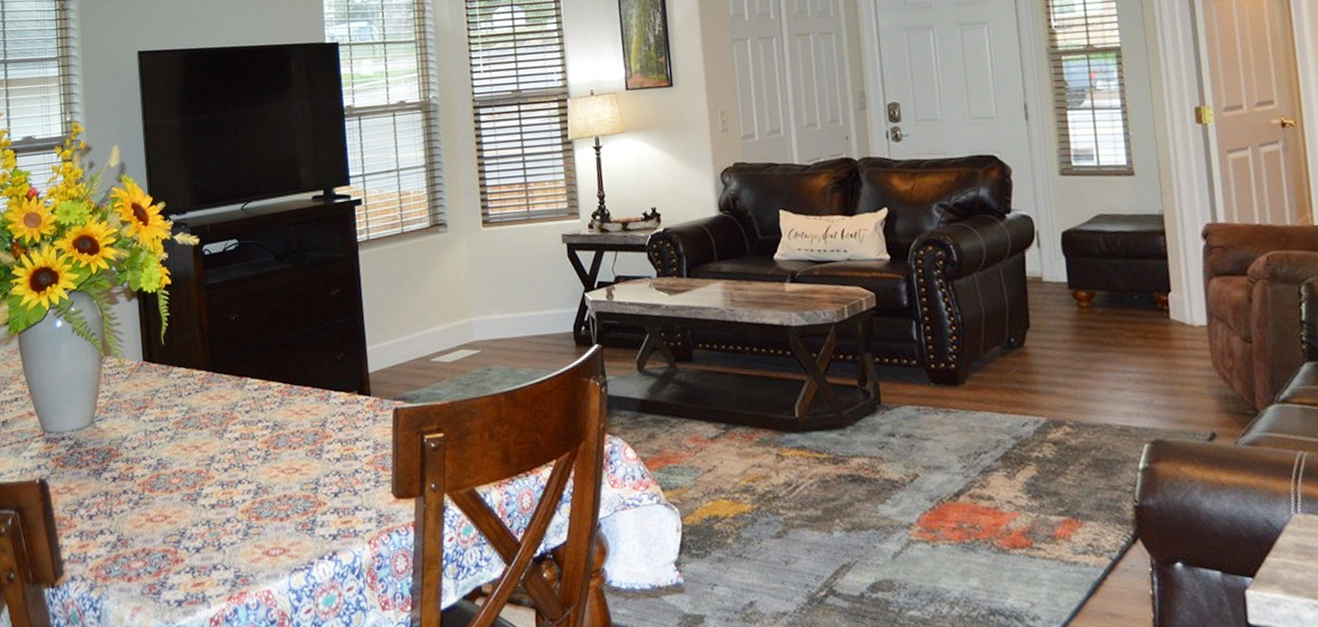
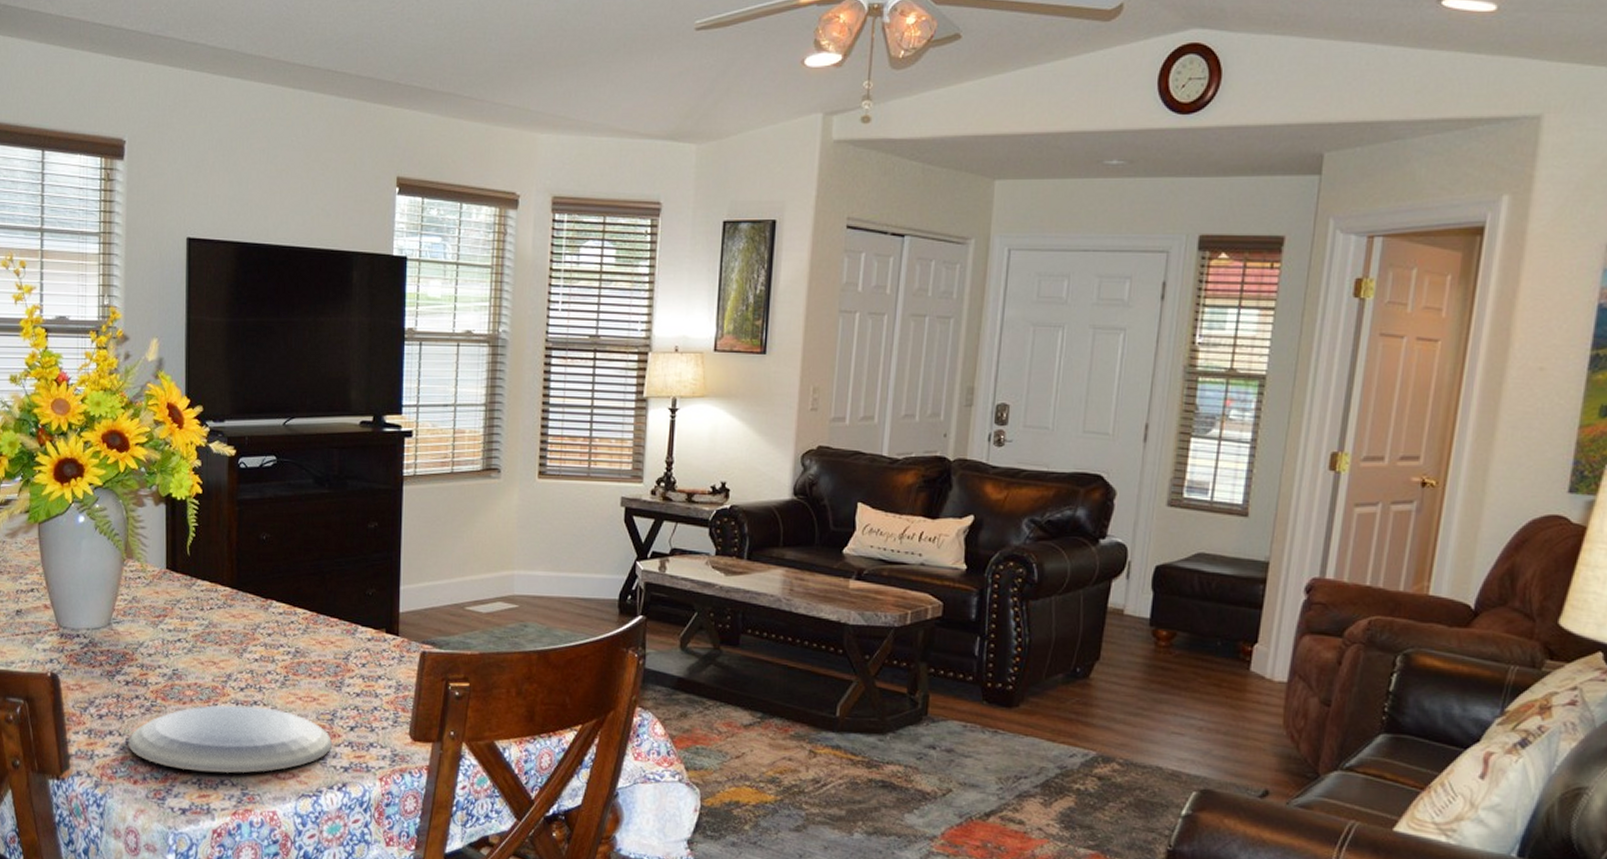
plate: none [119,485,318,560] -> present [128,705,332,773]

